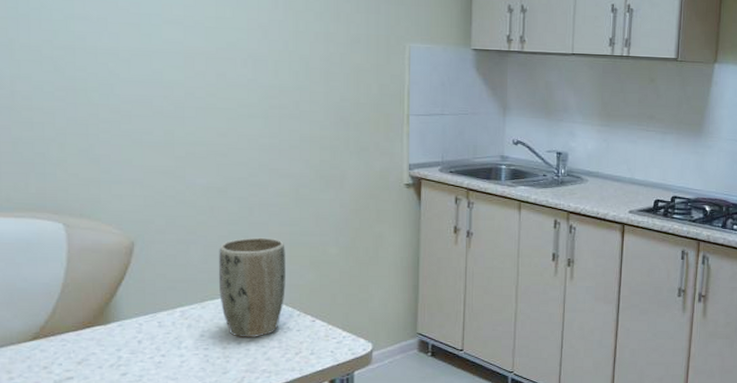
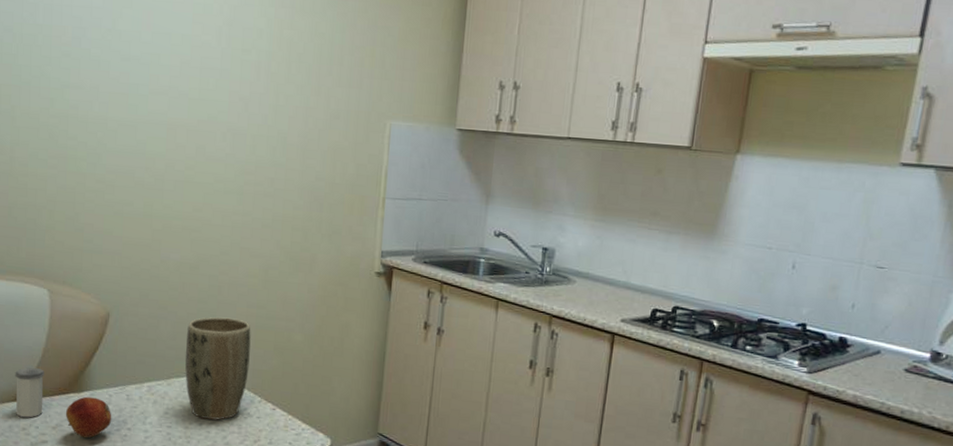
salt shaker: none [31,305,66,356] -> present [15,367,44,418]
fruit: none [91,328,144,370] -> present [65,396,112,439]

